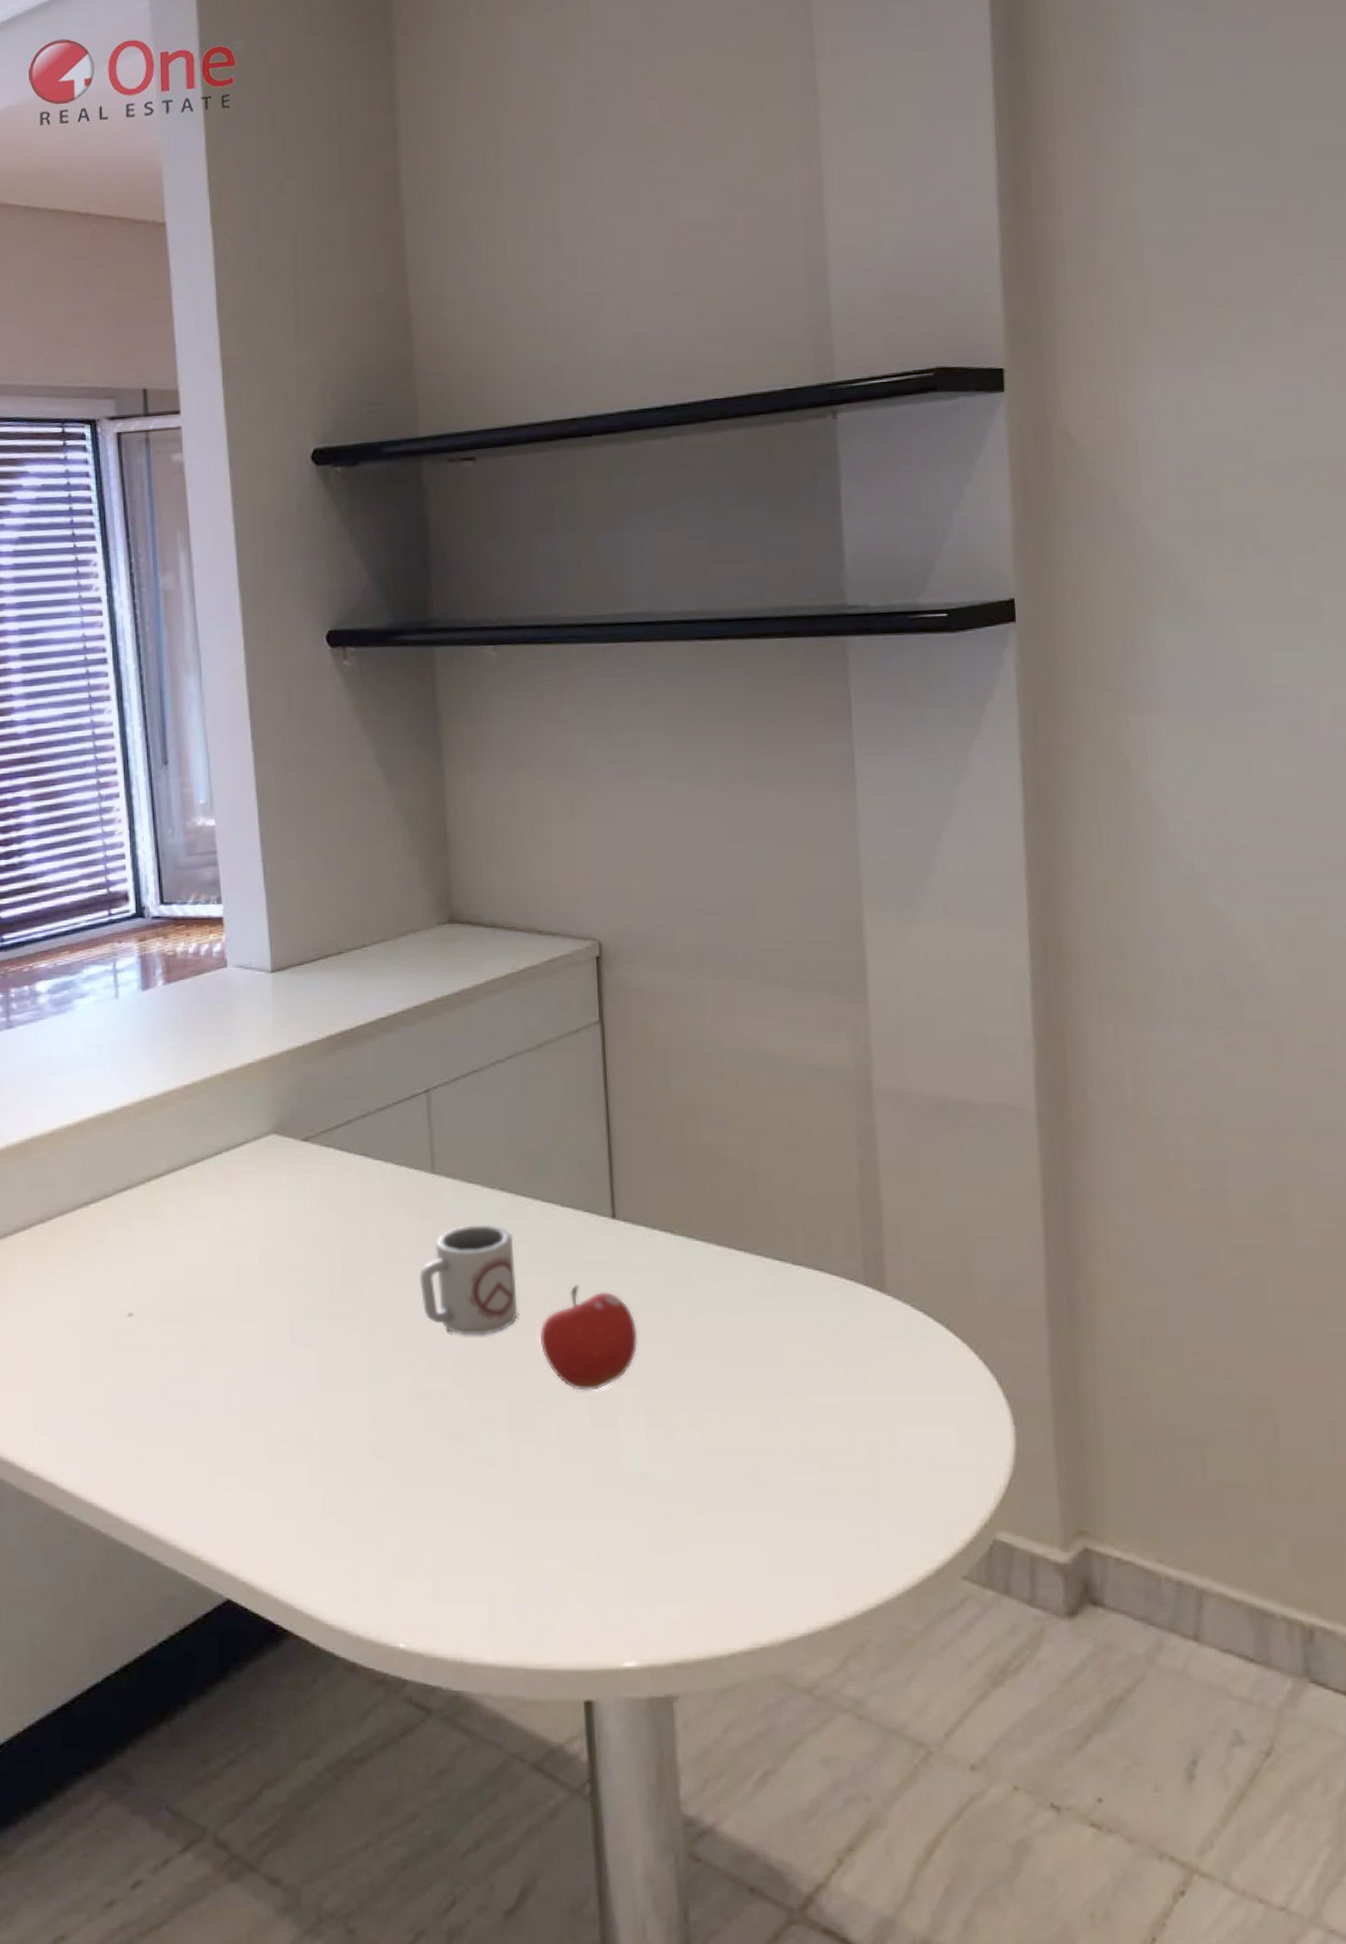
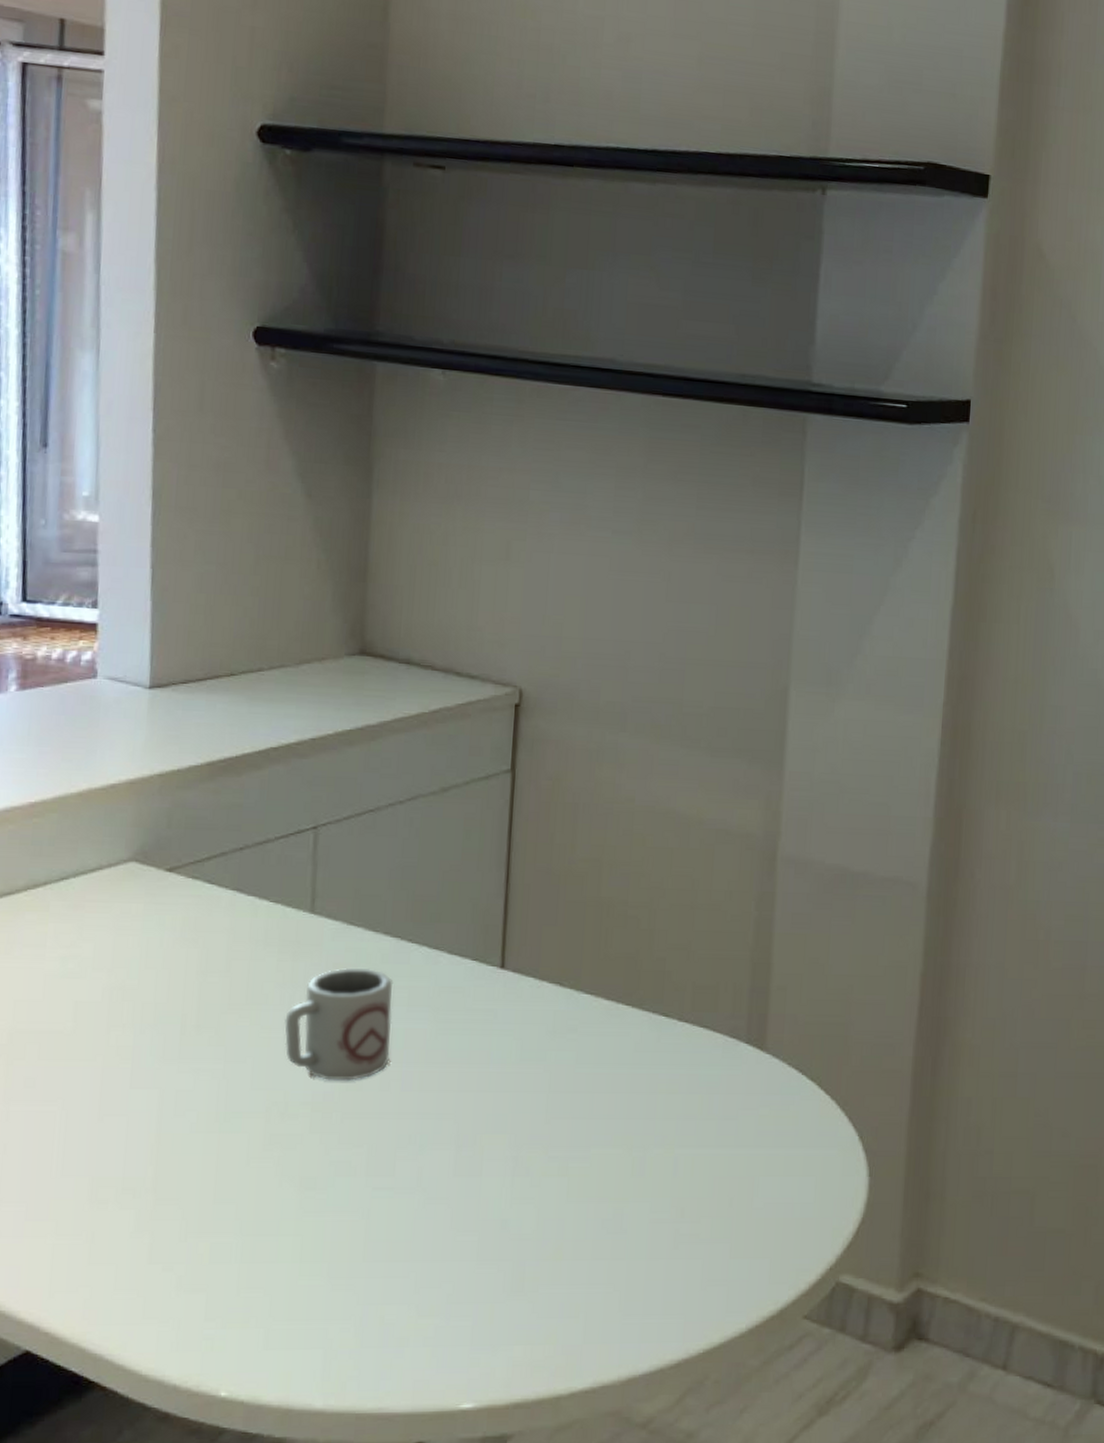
fruit: present [539,1285,639,1392] -> none [409,1033,515,1140]

